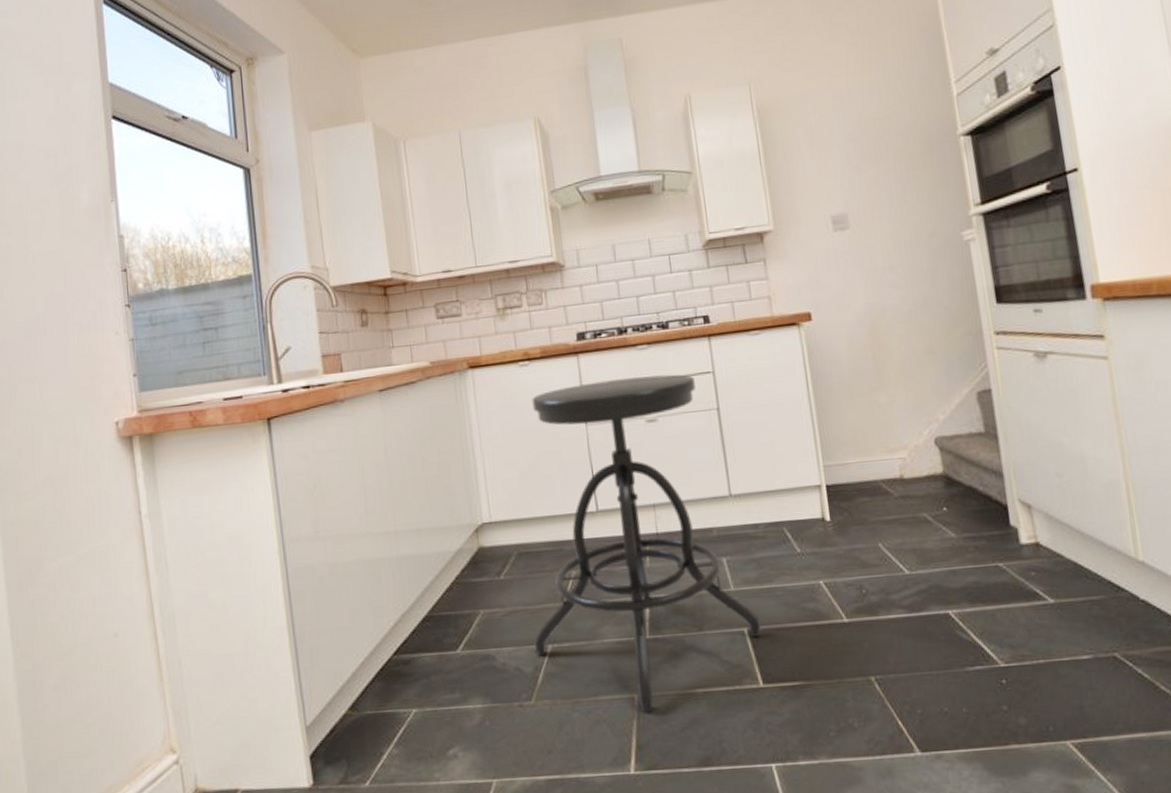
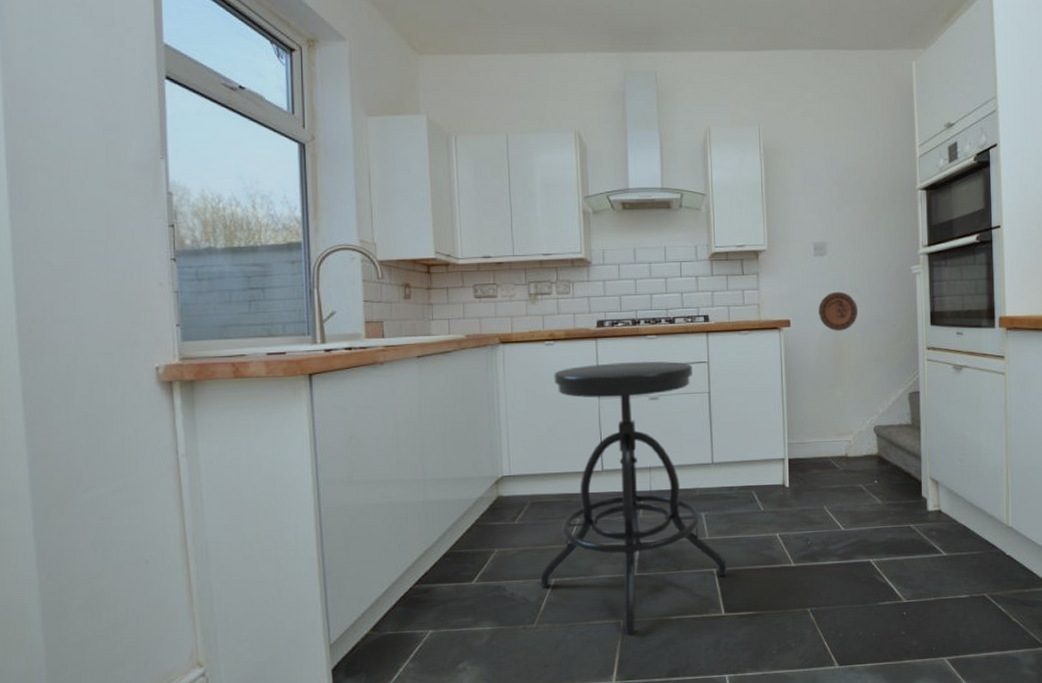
decorative plate: none [845,271,898,322] -> present [819,291,858,331]

